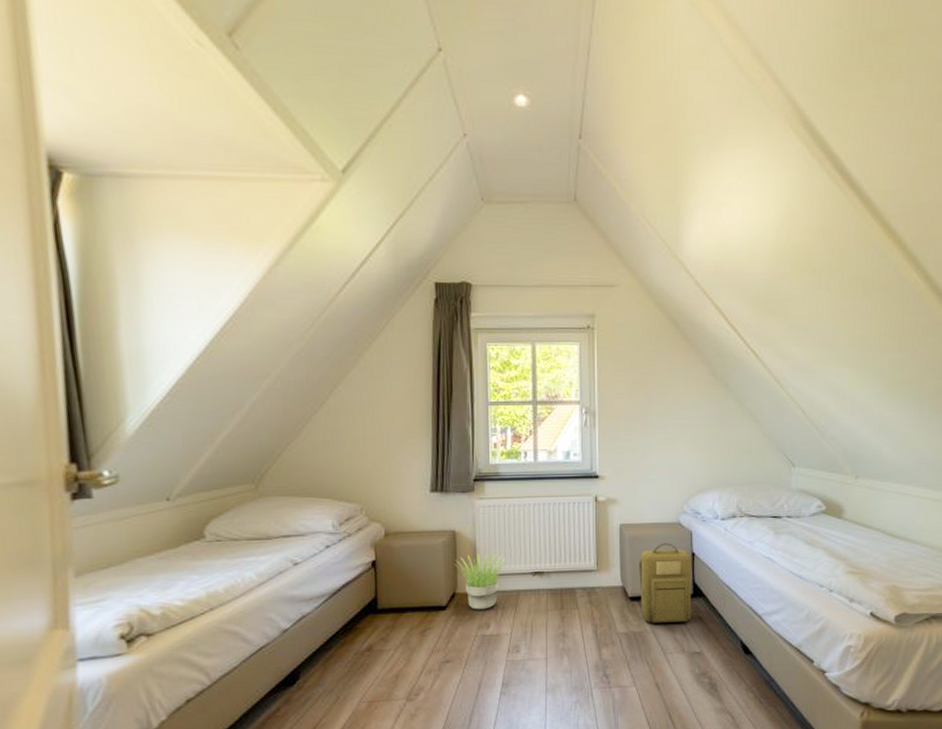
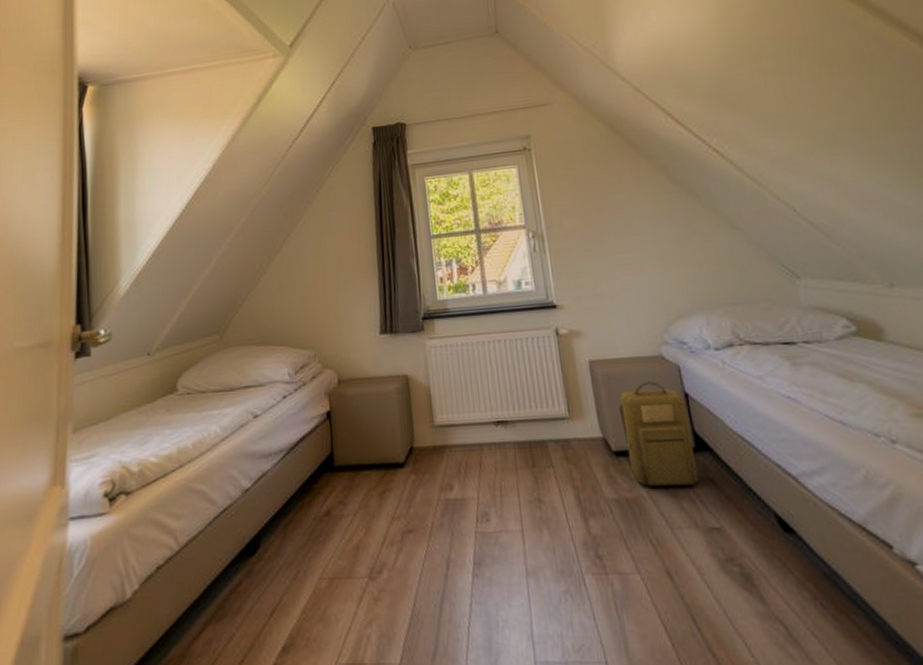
potted plant: present [455,552,506,610] -> none [410,399,465,468]

